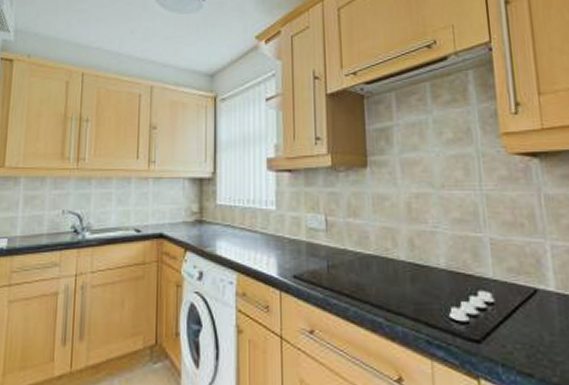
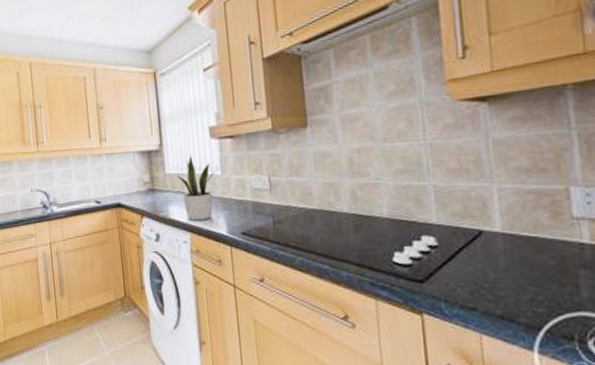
potted plant: none [228,185,270,260] -> present [176,154,216,221]

